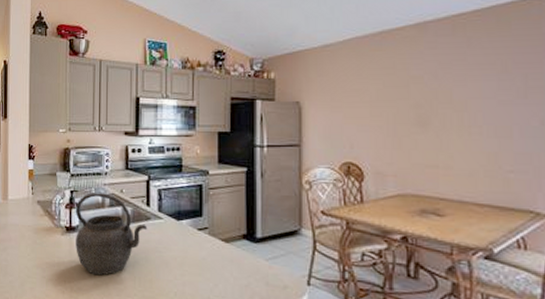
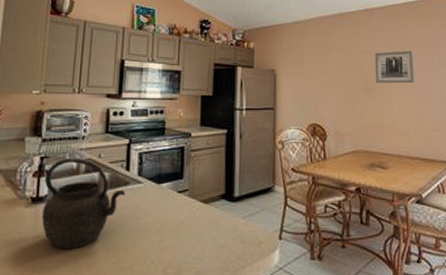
wall art: none [429,72,488,114] -> present [374,51,415,84]

